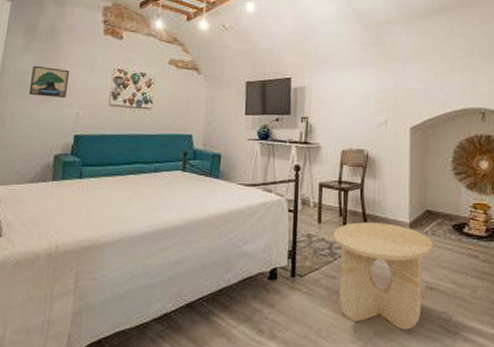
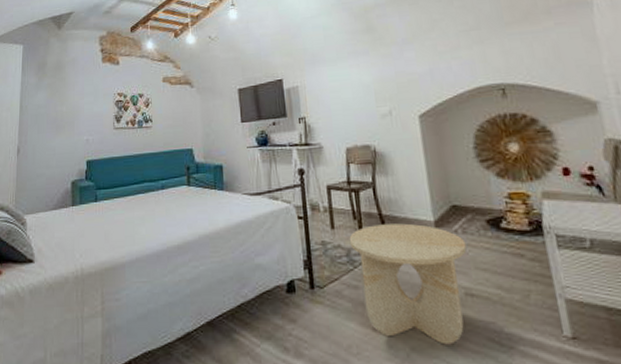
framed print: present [29,65,69,97] -> none [45,99,76,128]

